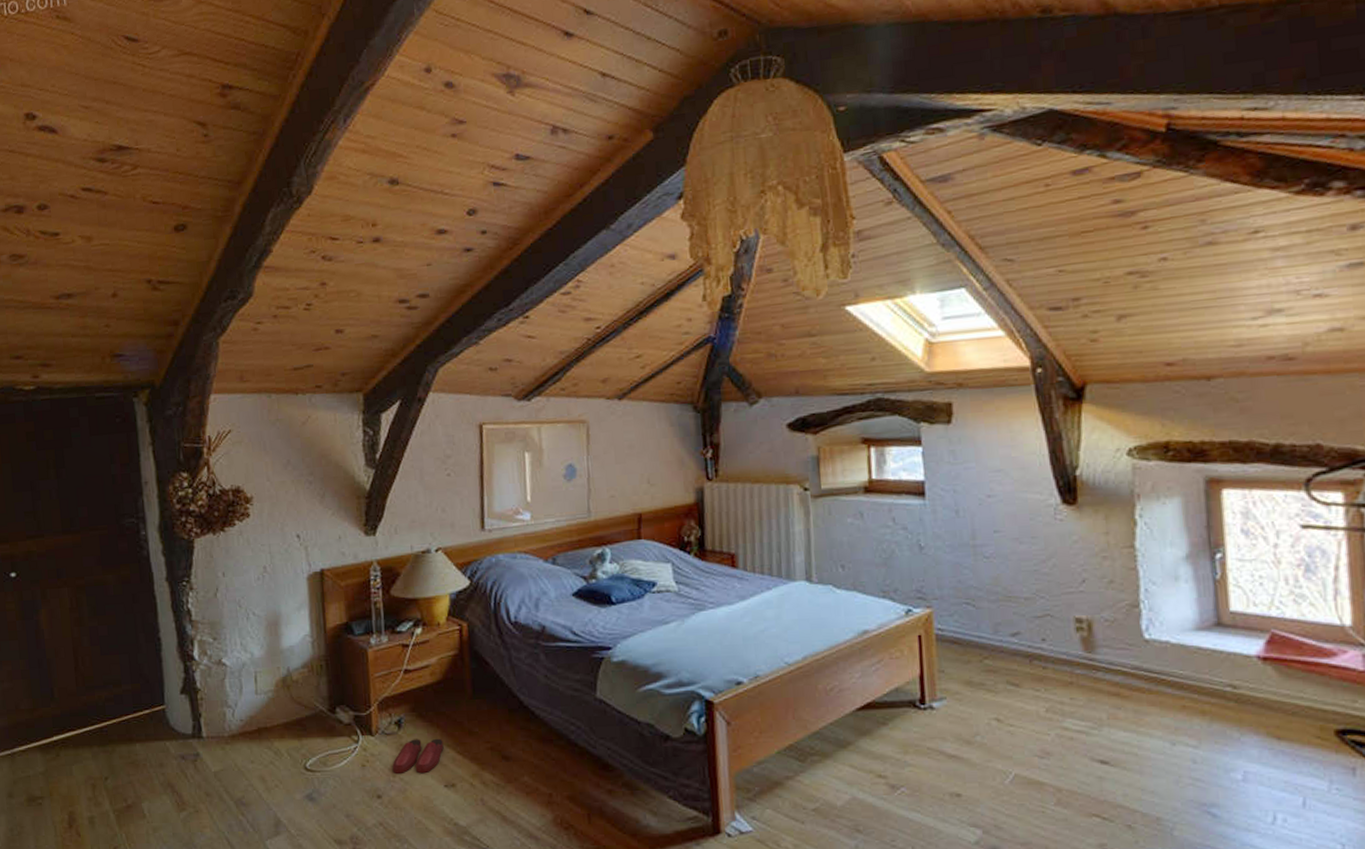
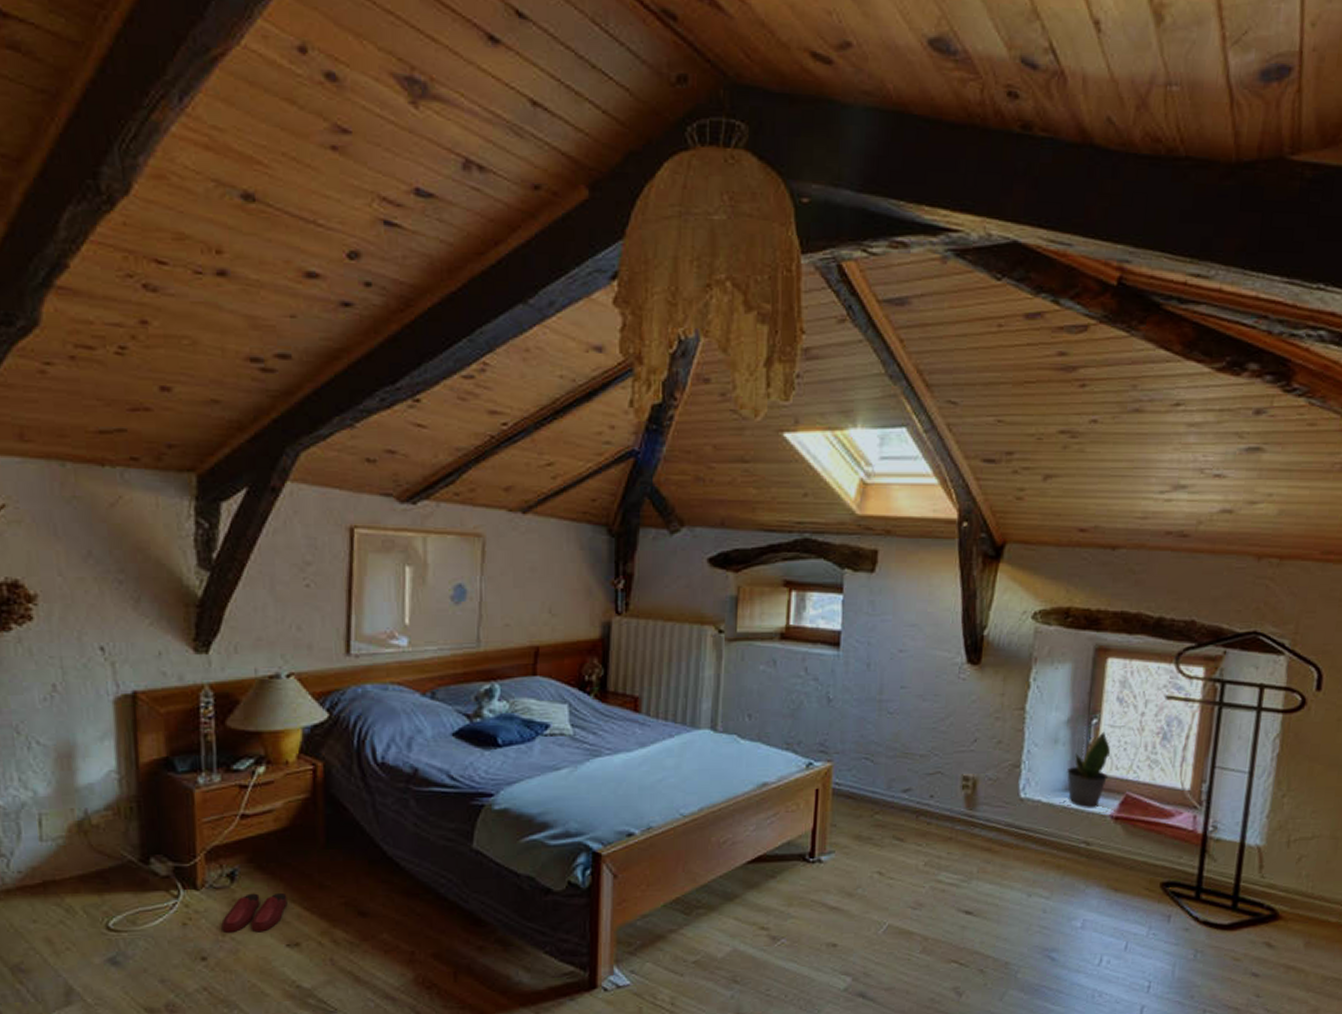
potted plant: none [1195,566,1245,649] -> present [1067,731,1111,808]

